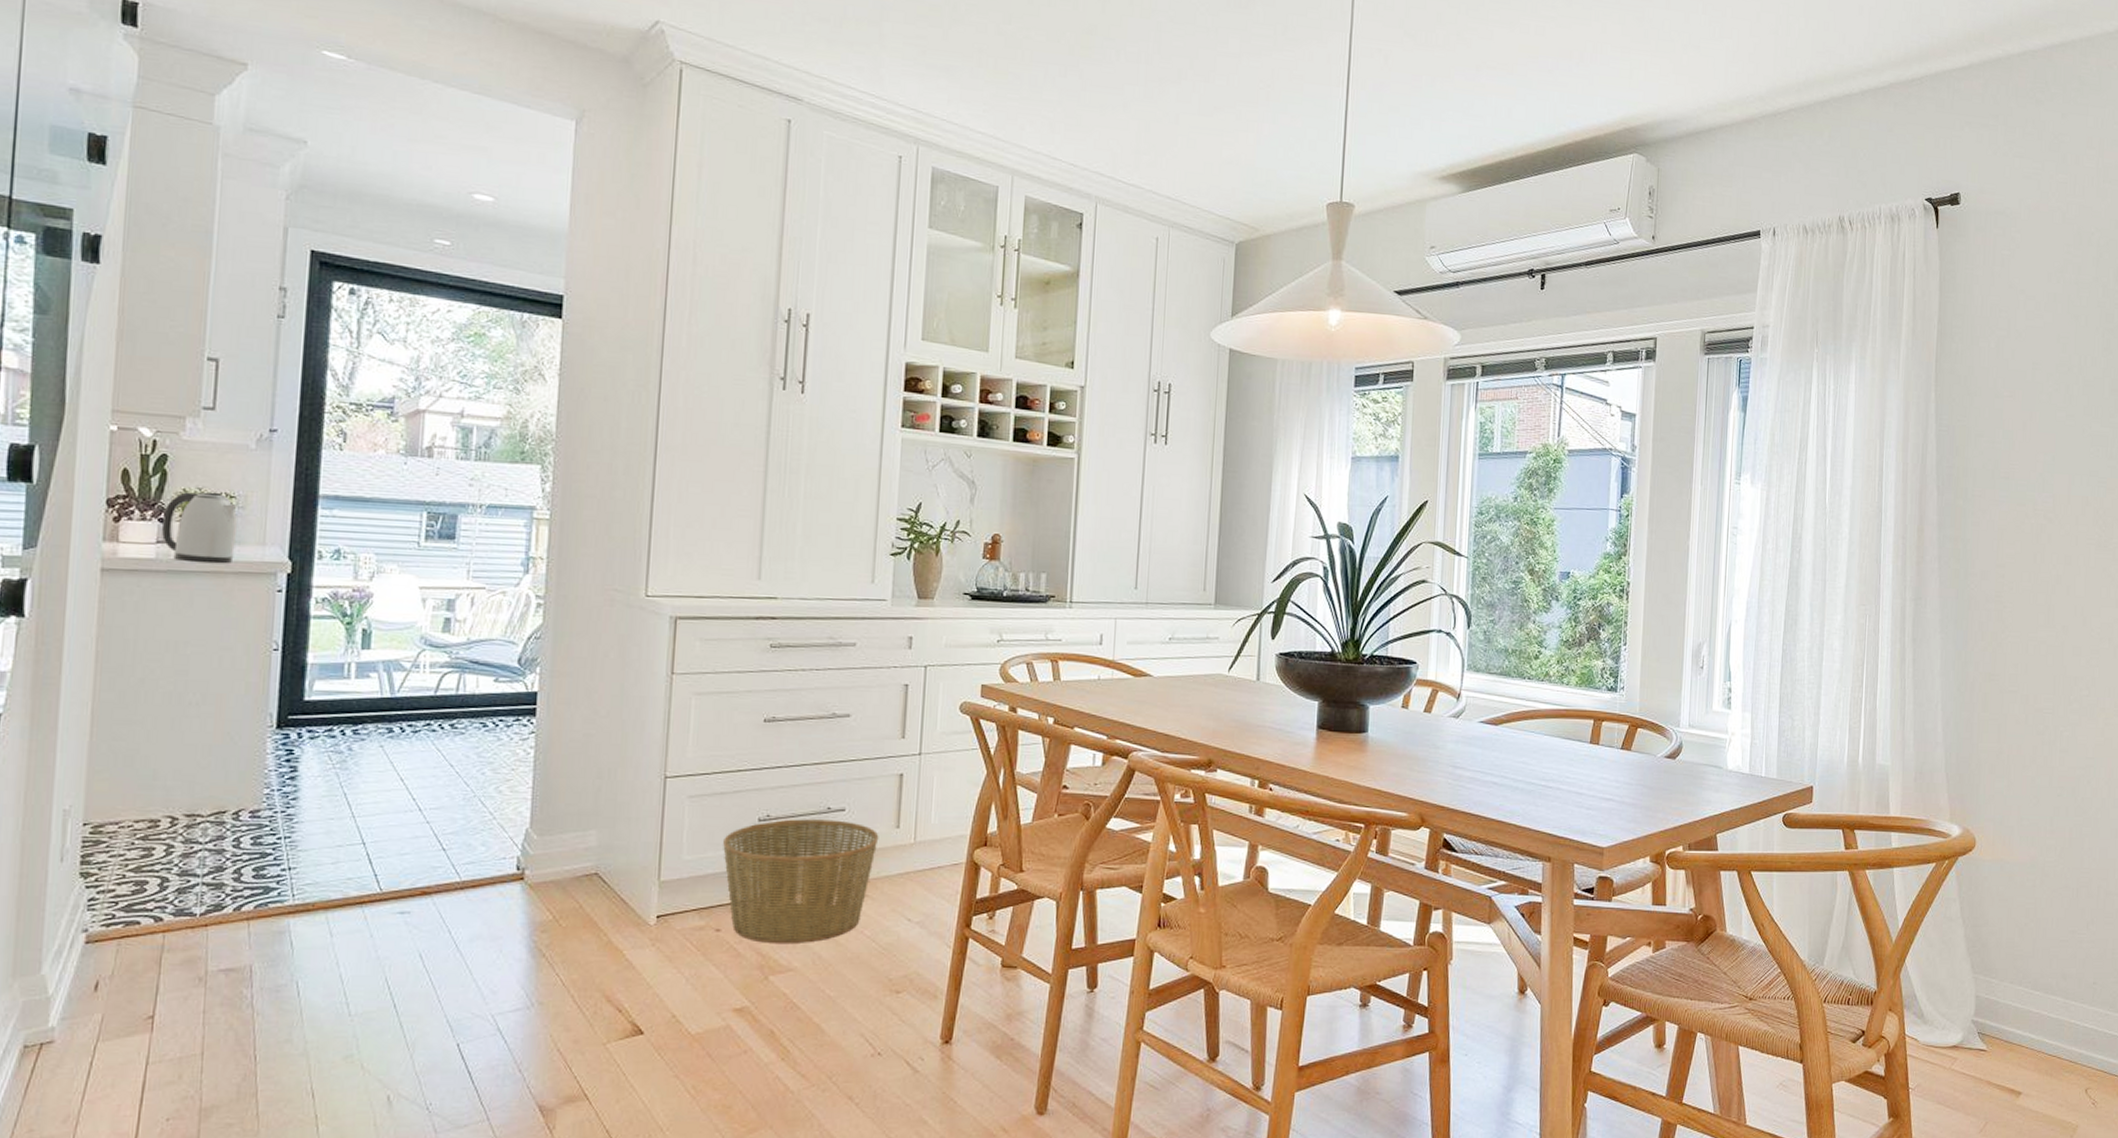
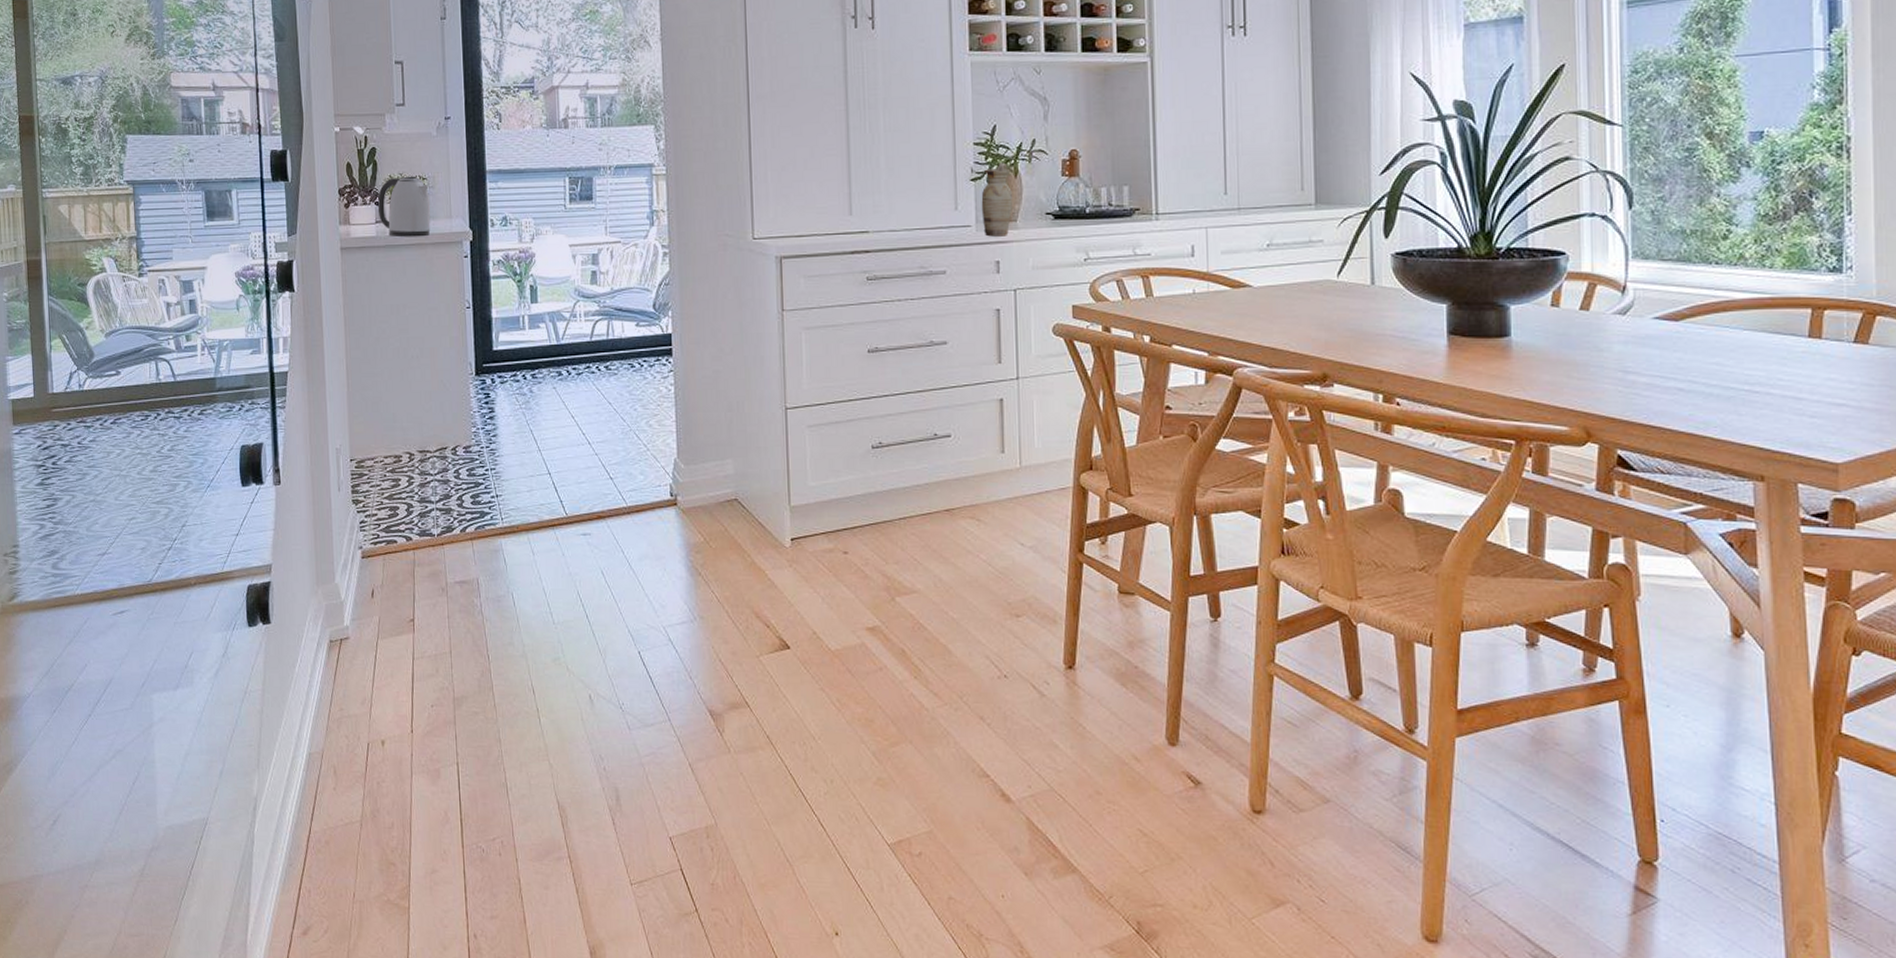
basket: present [723,819,879,943] -> none [842,446,986,566]
ceramic jug: none [898,540,933,613] -> present [981,162,1013,237]

